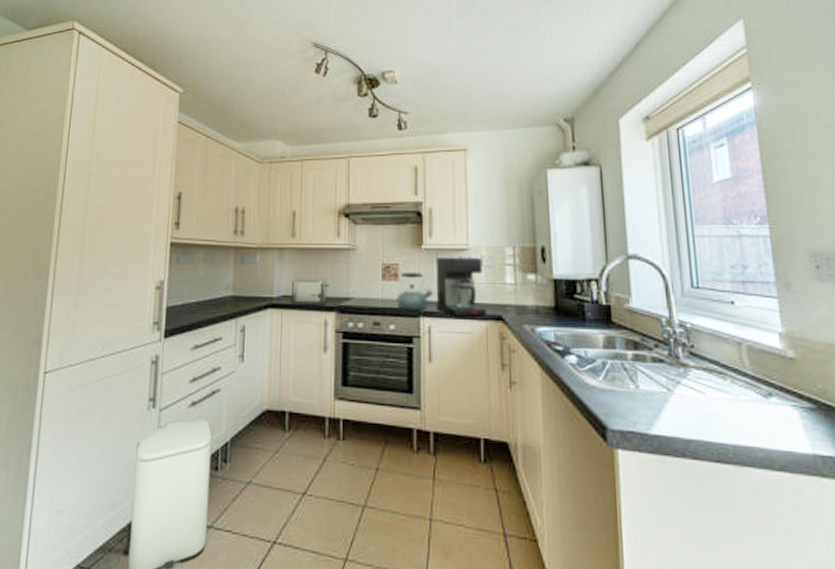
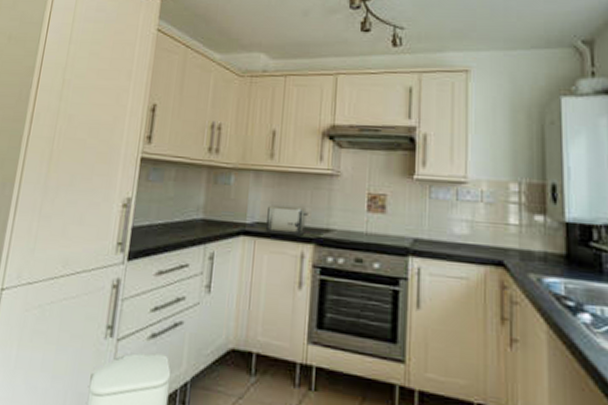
kettle: present [396,273,434,311] -> none [382,205,426,250]
coffee maker: present [436,256,487,317] -> none [427,189,486,261]

